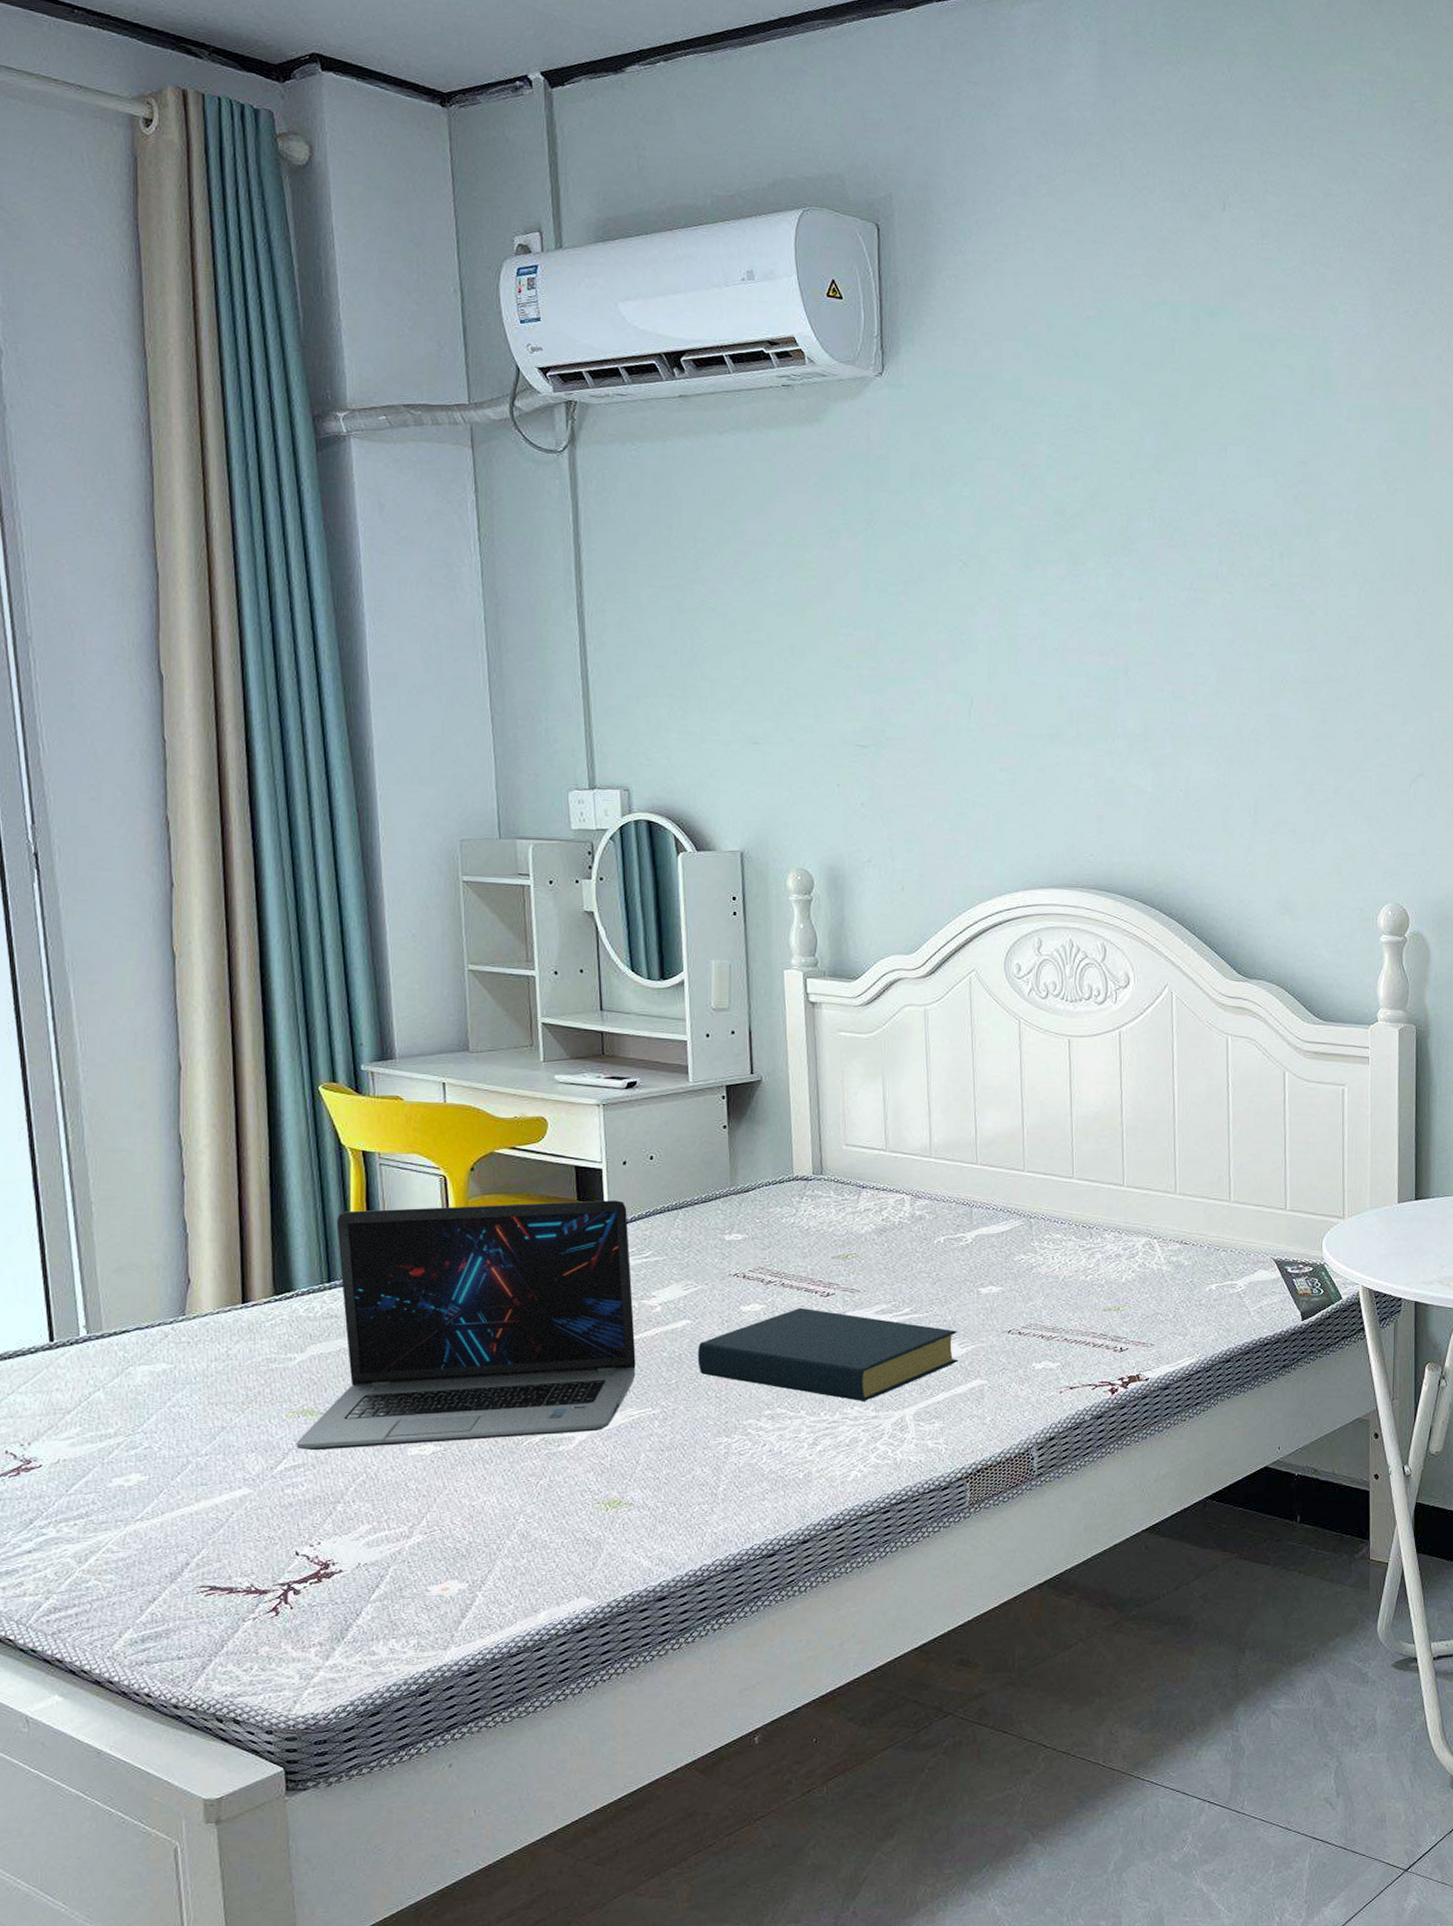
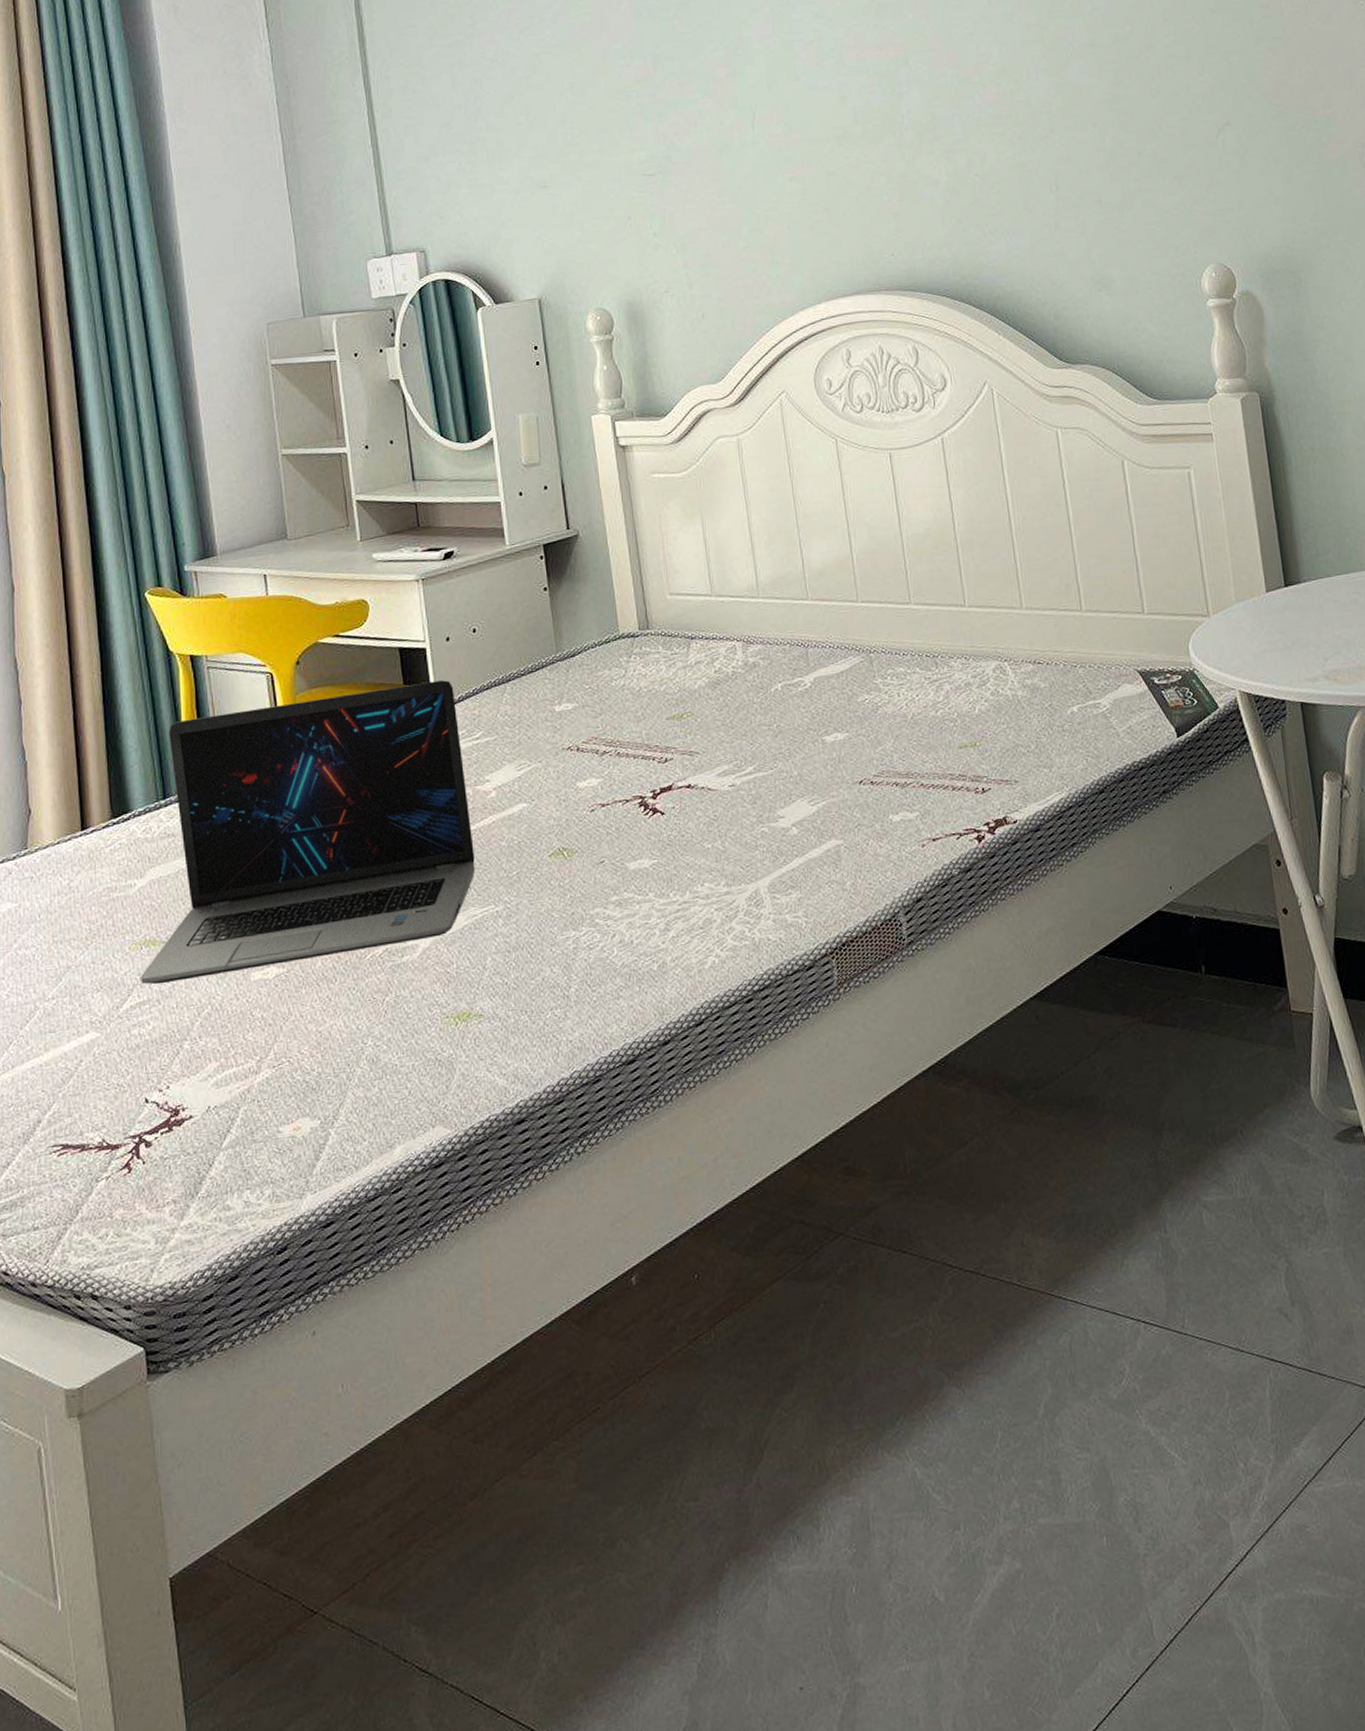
hardback book: present [697,1307,958,1401] -> none [536,777,809,877]

